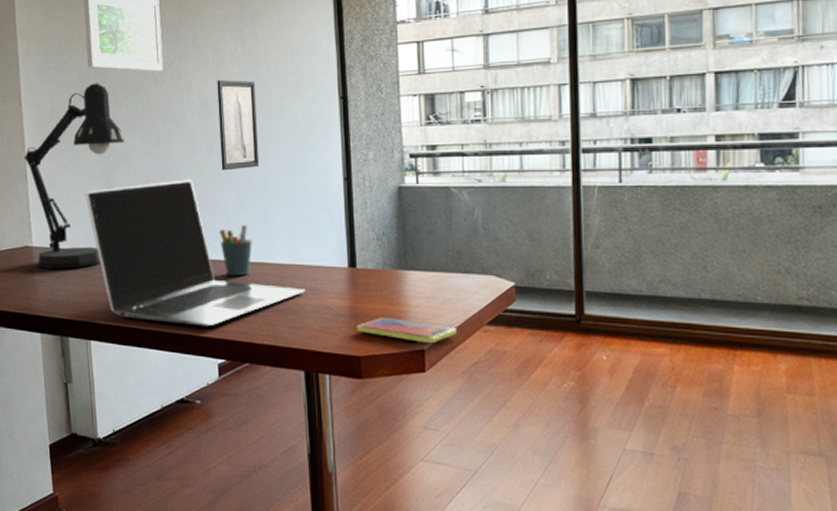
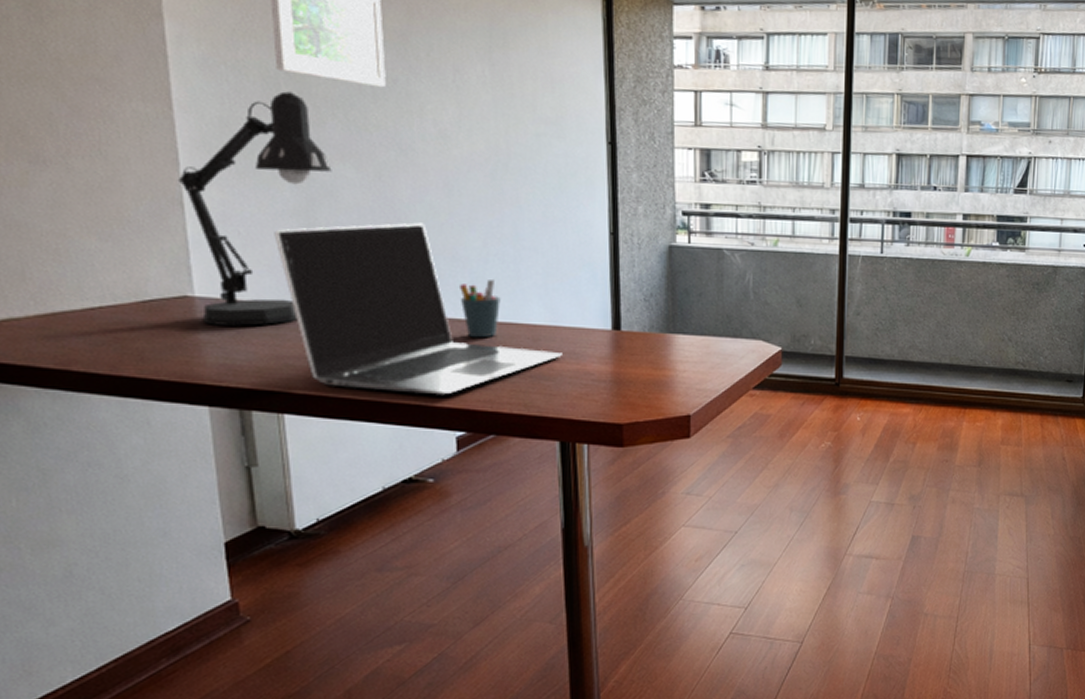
wall art: present [217,80,259,171] -> none [458,107,510,216]
smartphone: present [357,318,456,344] -> none [619,383,723,409]

